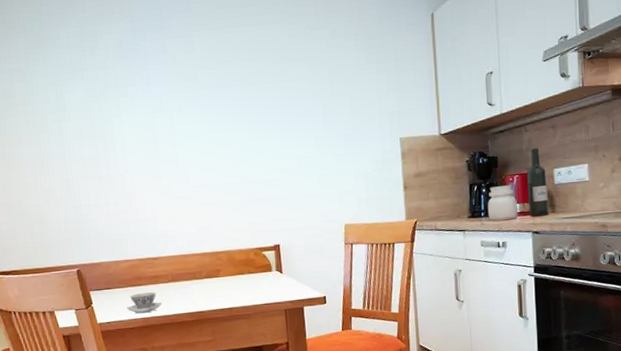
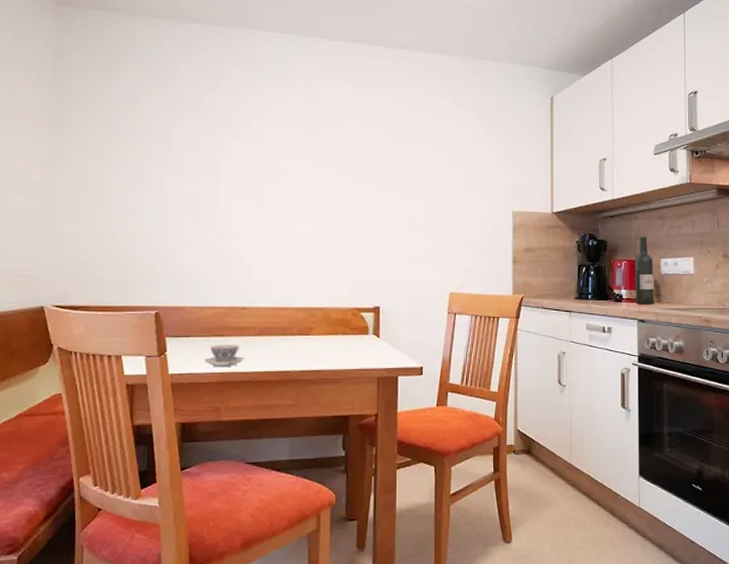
jar: present [487,185,518,222] -> none [594,270,624,305]

